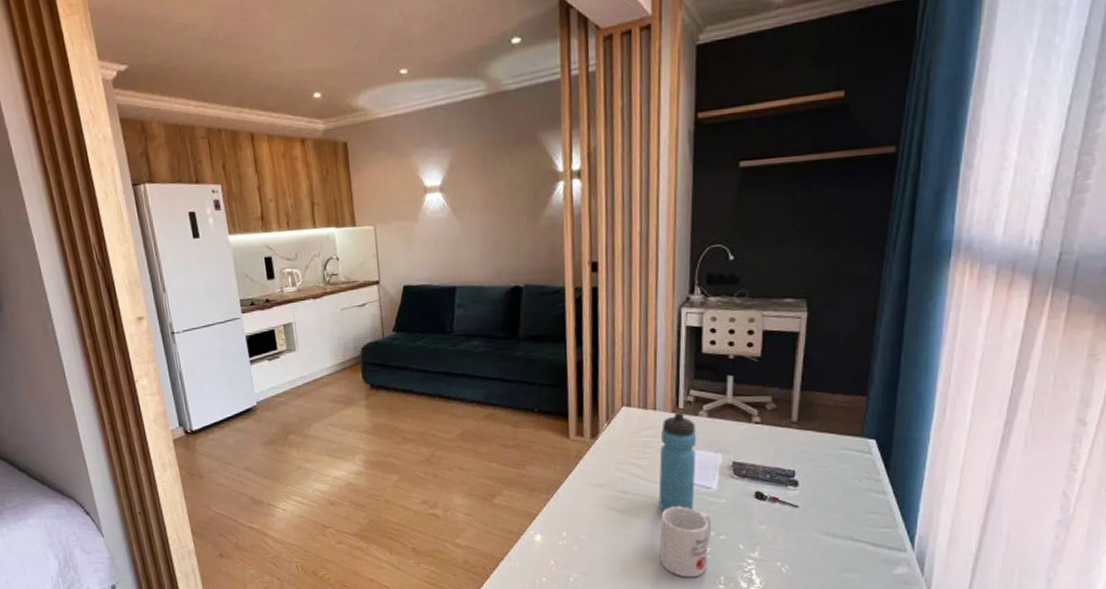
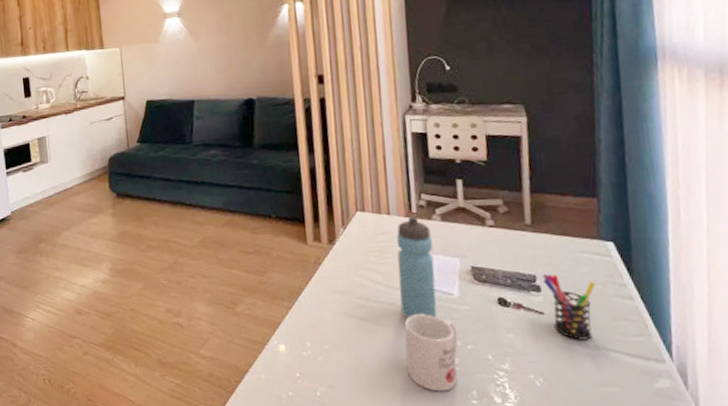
pen holder: none [802,469,853,531] -> present [543,273,596,340]

